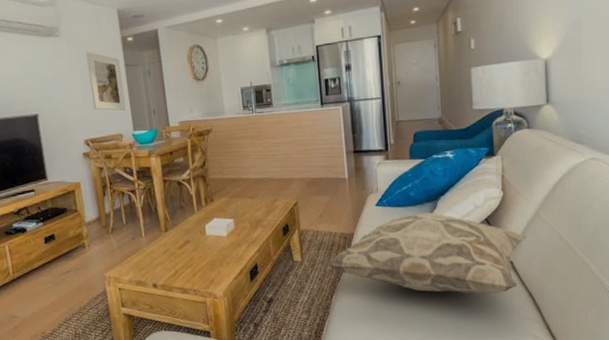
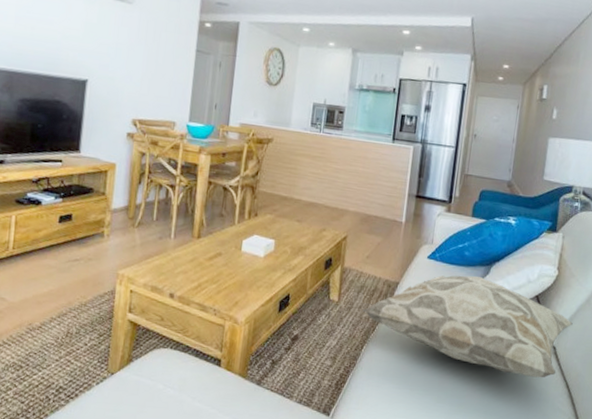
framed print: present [86,51,126,111] -> none [150,26,192,98]

